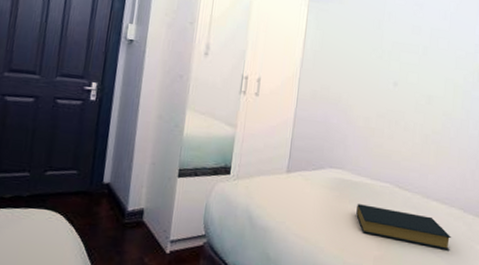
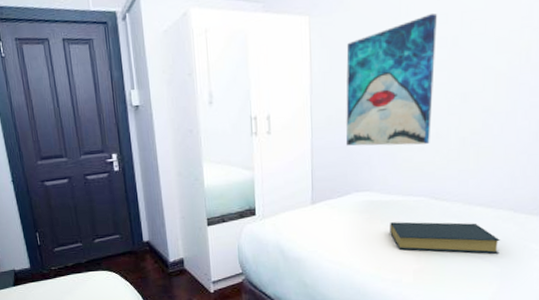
wall art: none [326,23,412,135] -> present [345,12,437,146]

